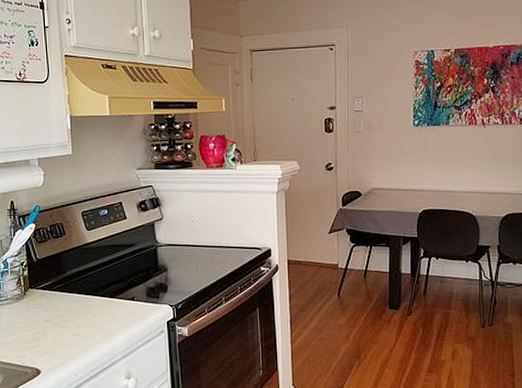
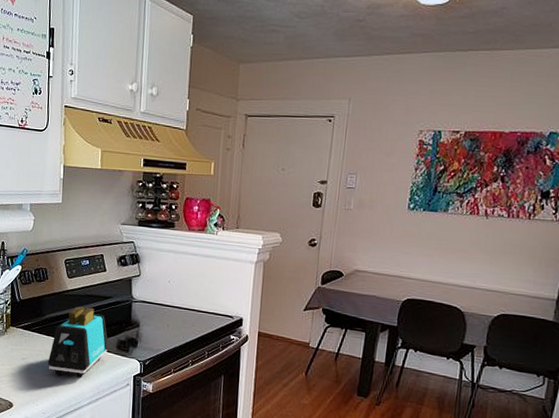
toaster: none [73,257,138,333] -> present [47,306,109,378]

